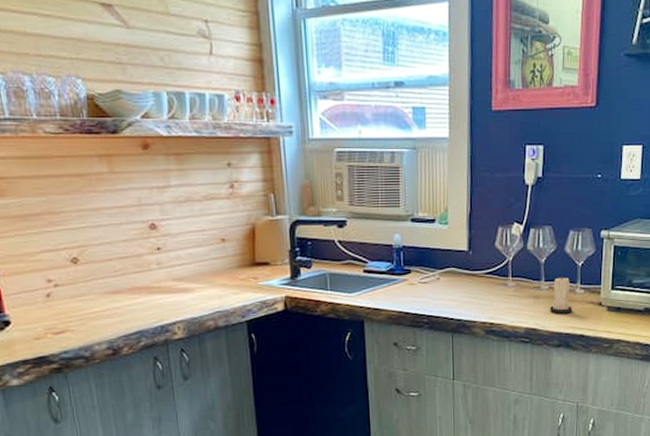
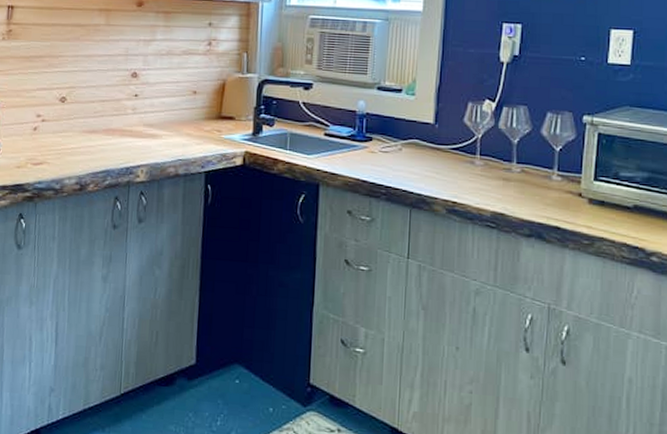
candle: present [549,274,572,314] -> none [520,158,547,201]

